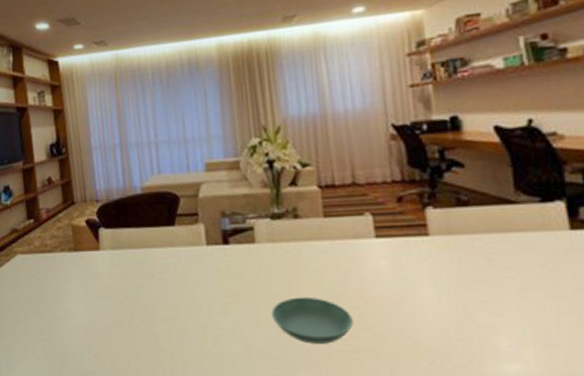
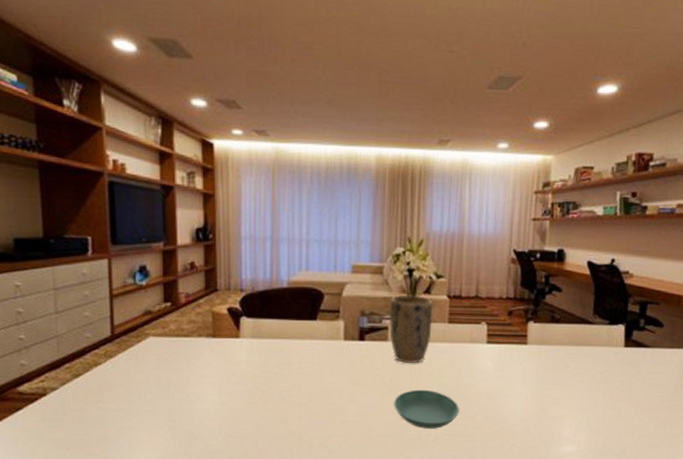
plant pot: none [252,188,306,268] -> present [389,294,433,364]

